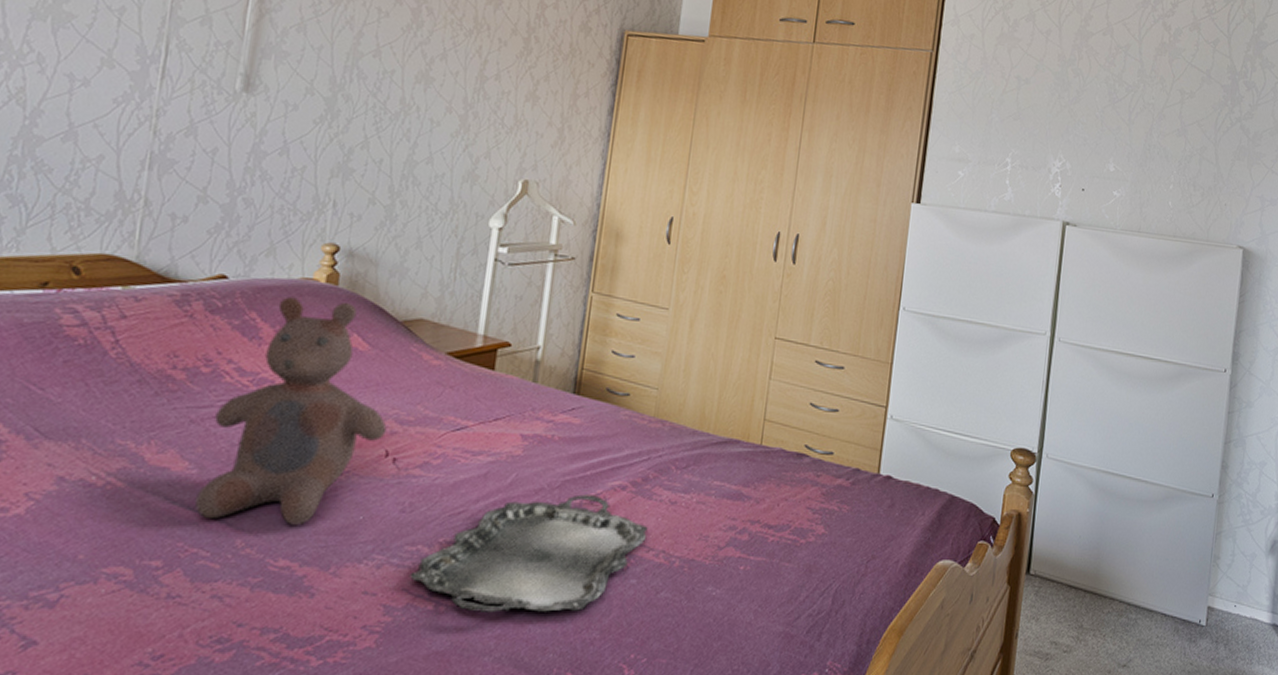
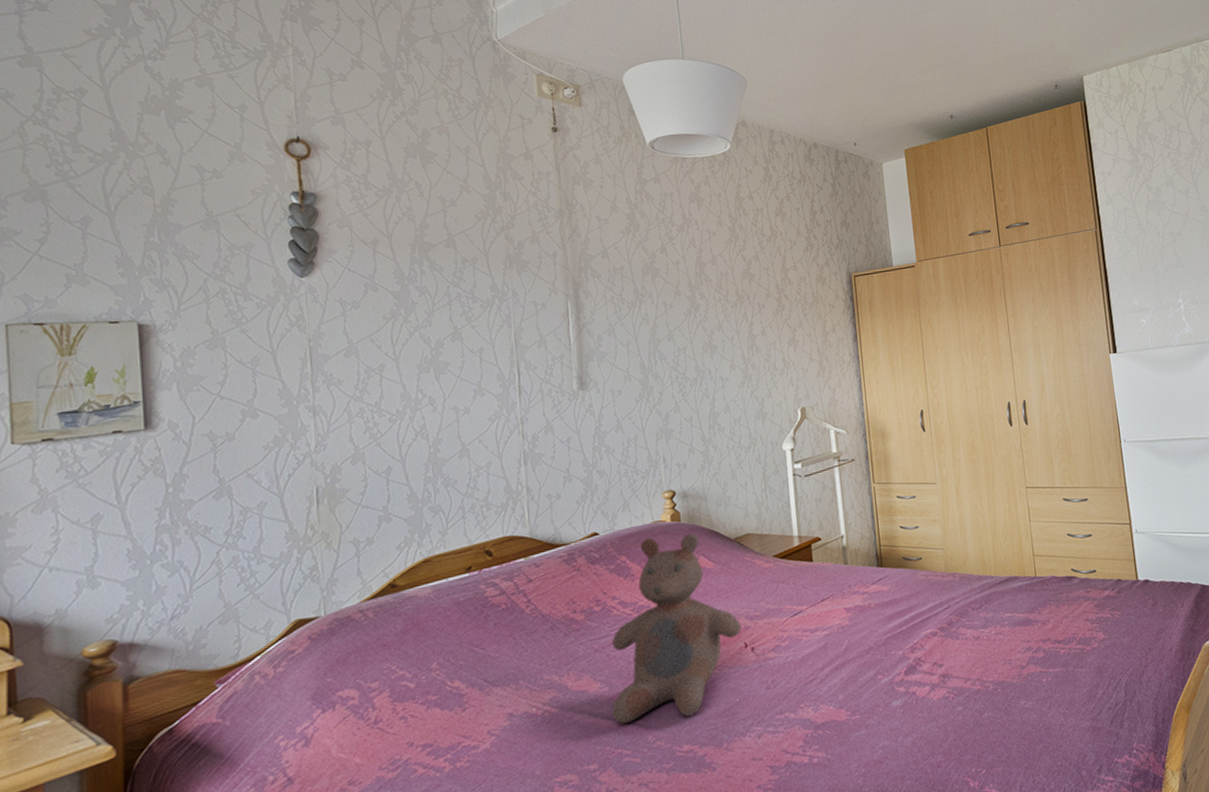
serving tray: present [408,494,648,613] -> none [784,644,962,759]

